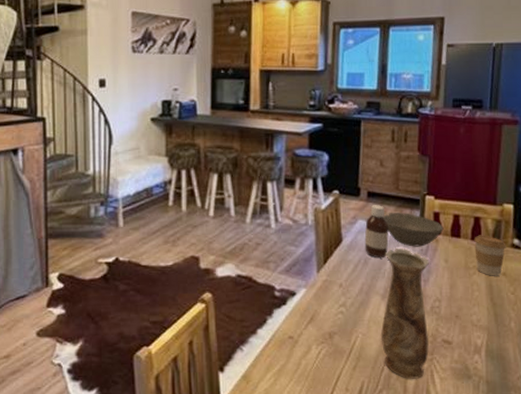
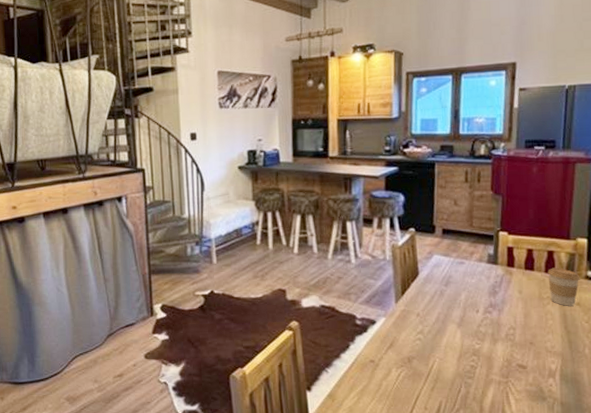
bottle: present [364,205,389,259] -> none [440,241,464,290]
vase: present [380,248,429,379] -> none [457,281,504,400]
bowl: present [382,212,444,247] -> none [457,247,517,279]

